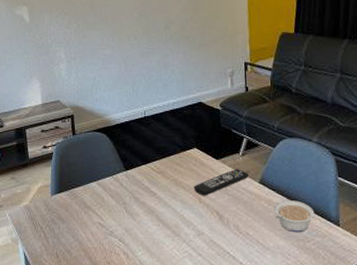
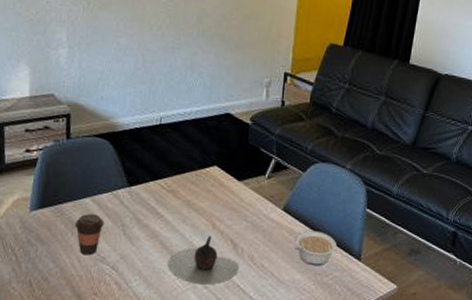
coffee cup: none [87,196,109,230] -> present [75,214,105,256]
teapot: none [165,209,227,253] -> present [168,236,239,285]
remote control: present [194,169,249,196] -> none [208,193,272,221]

